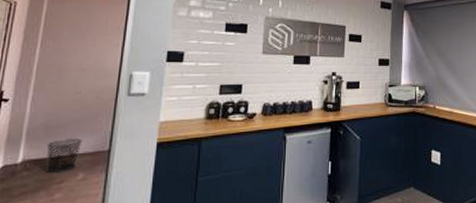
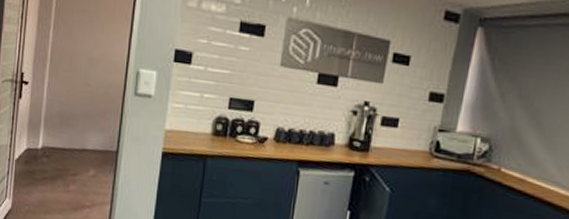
waste bin: present [46,138,83,173] -> none [62,131,93,166]

